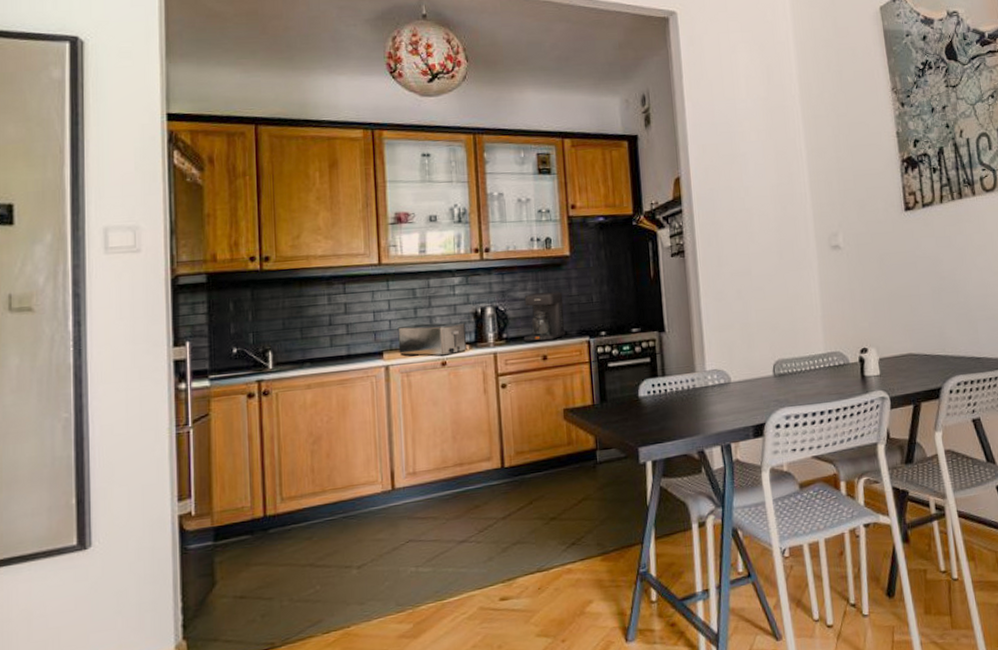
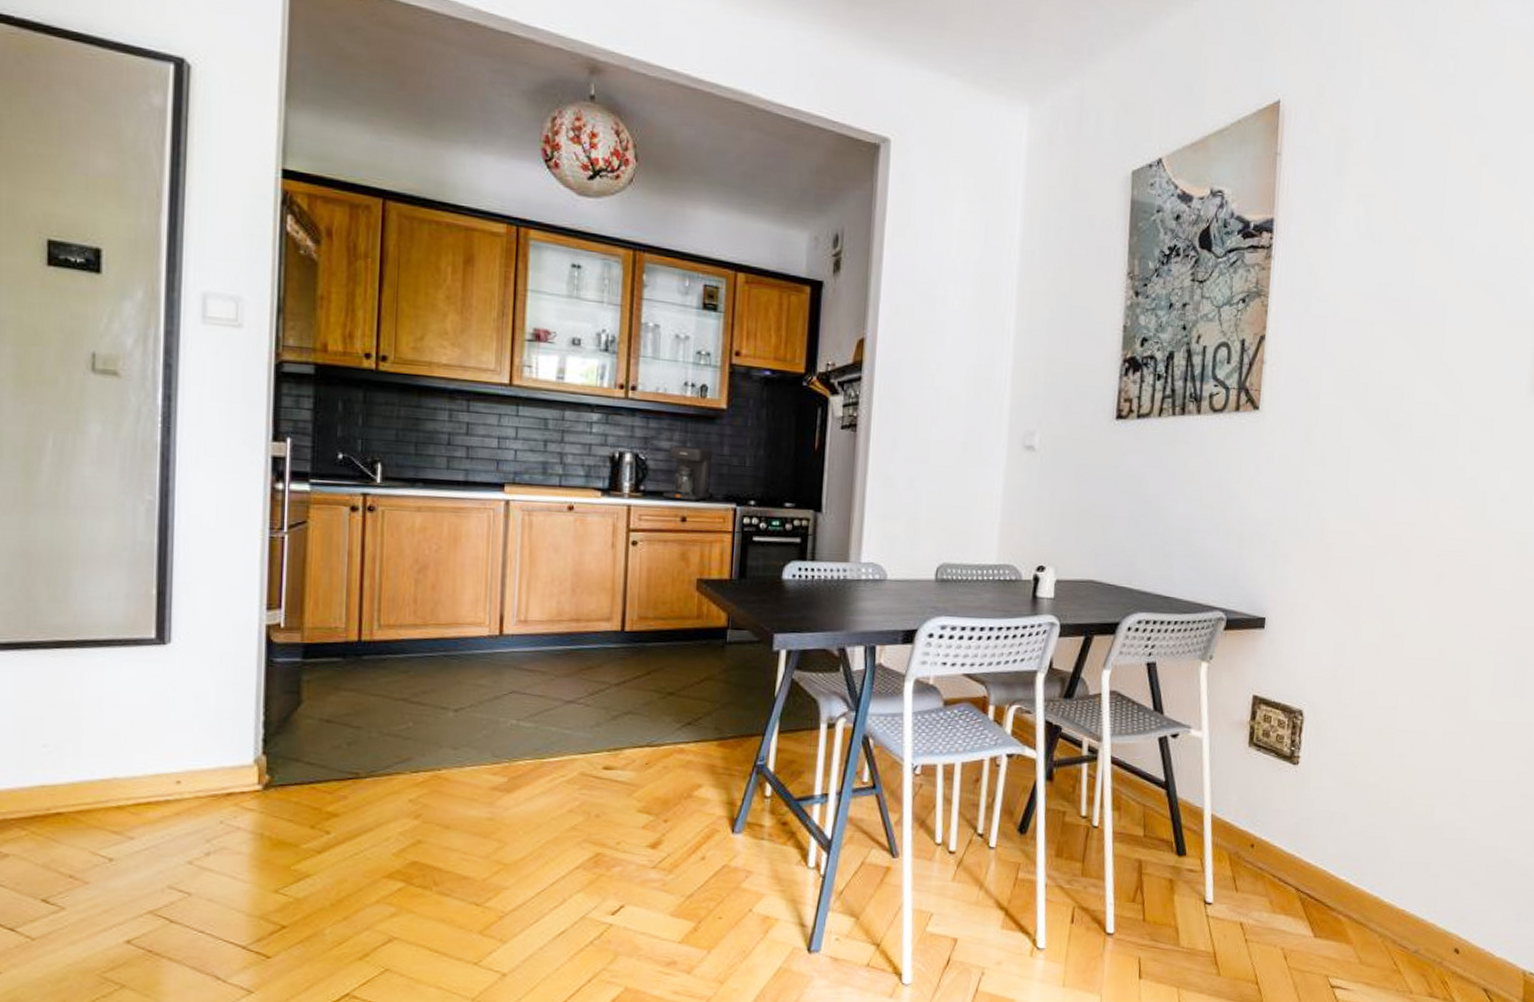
toaster: present [398,322,466,357] -> none [522,458,599,501]

